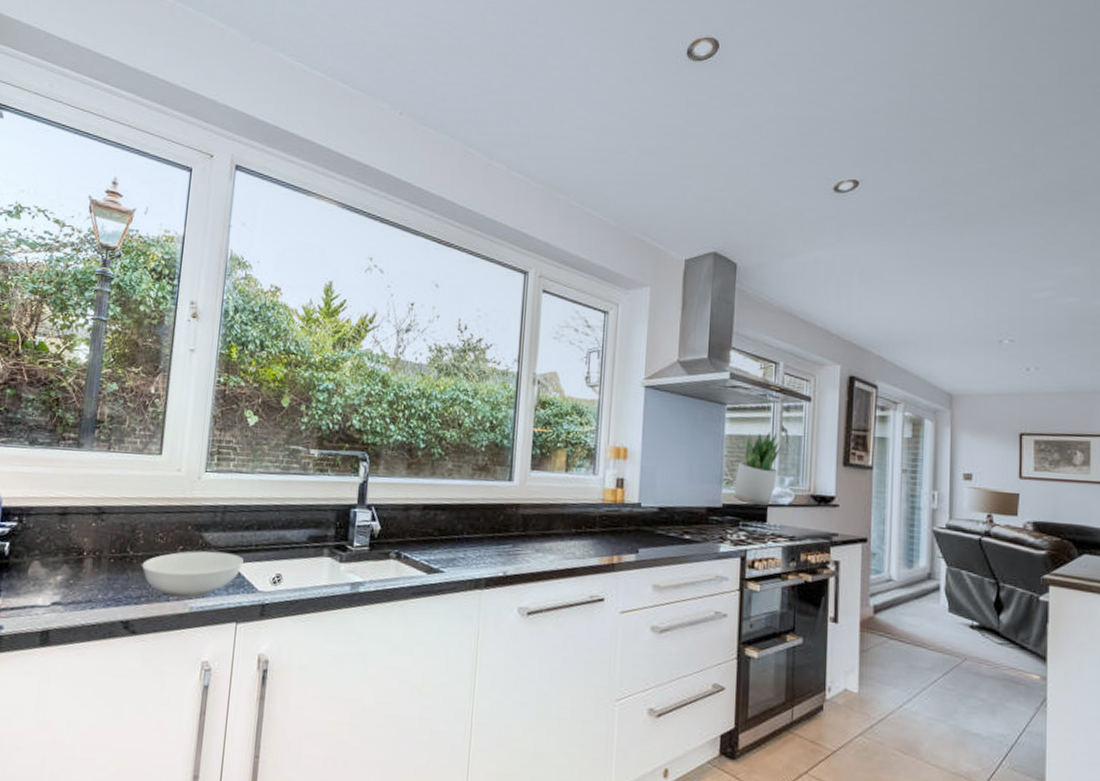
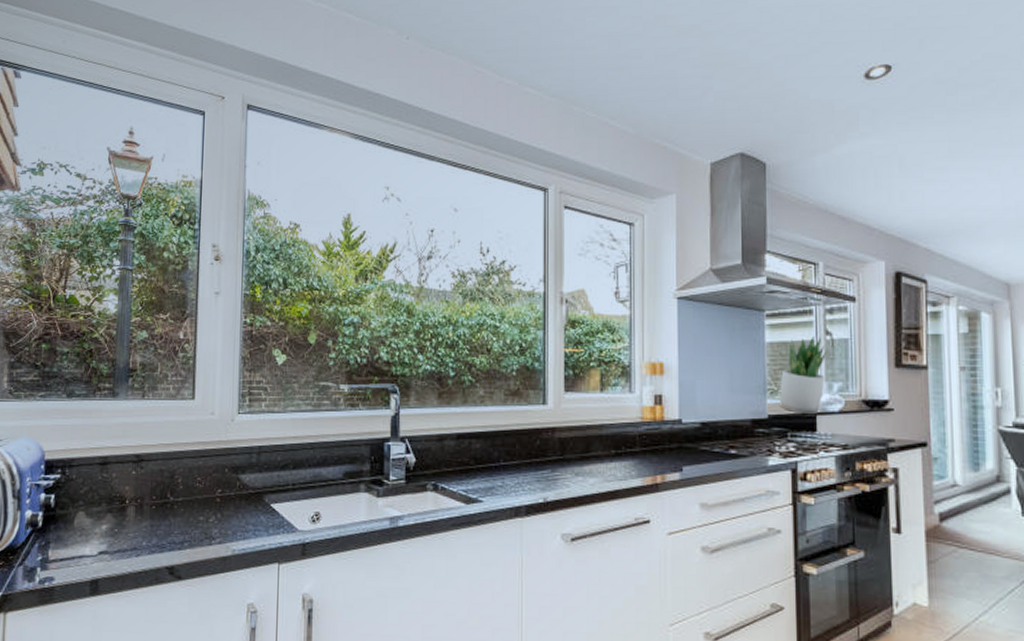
bowl: present [142,551,245,599] -> none [183,492,283,542]

